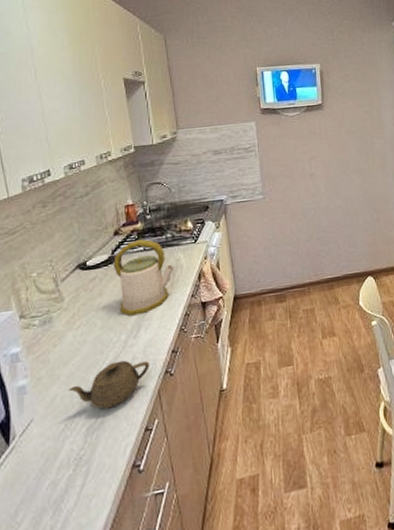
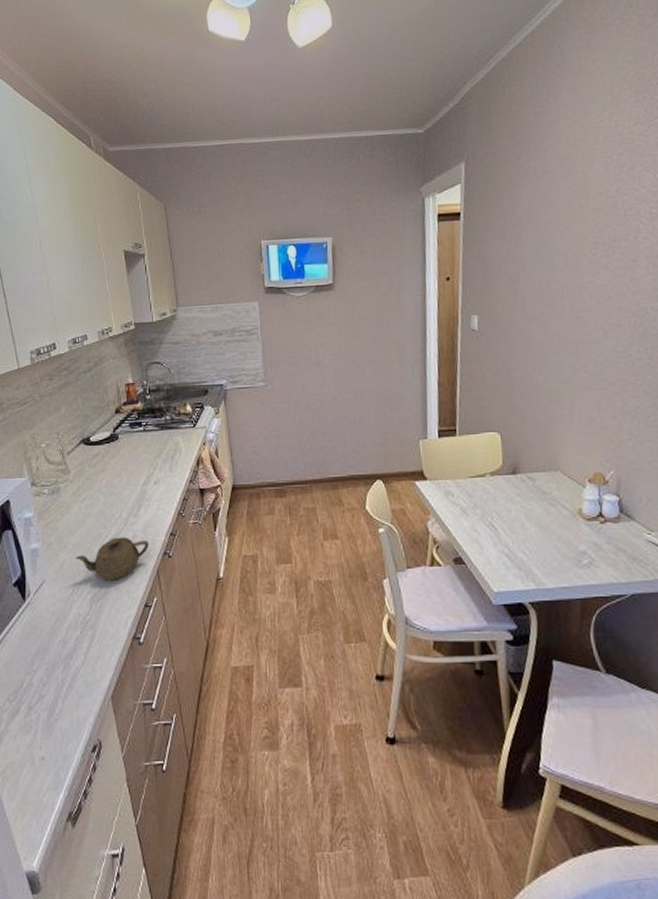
kettle: present [113,239,174,316] -> none [115,419,173,495]

